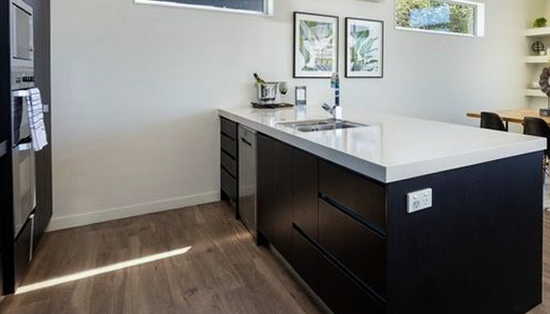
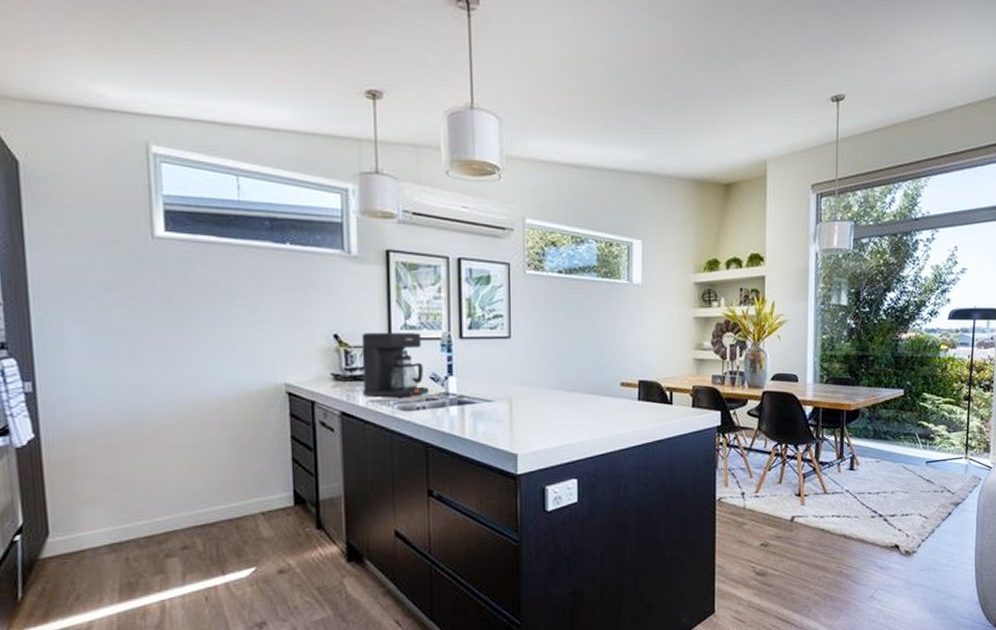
coffee maker: none [272,72,321,122] -> present [361,332,429,398]

